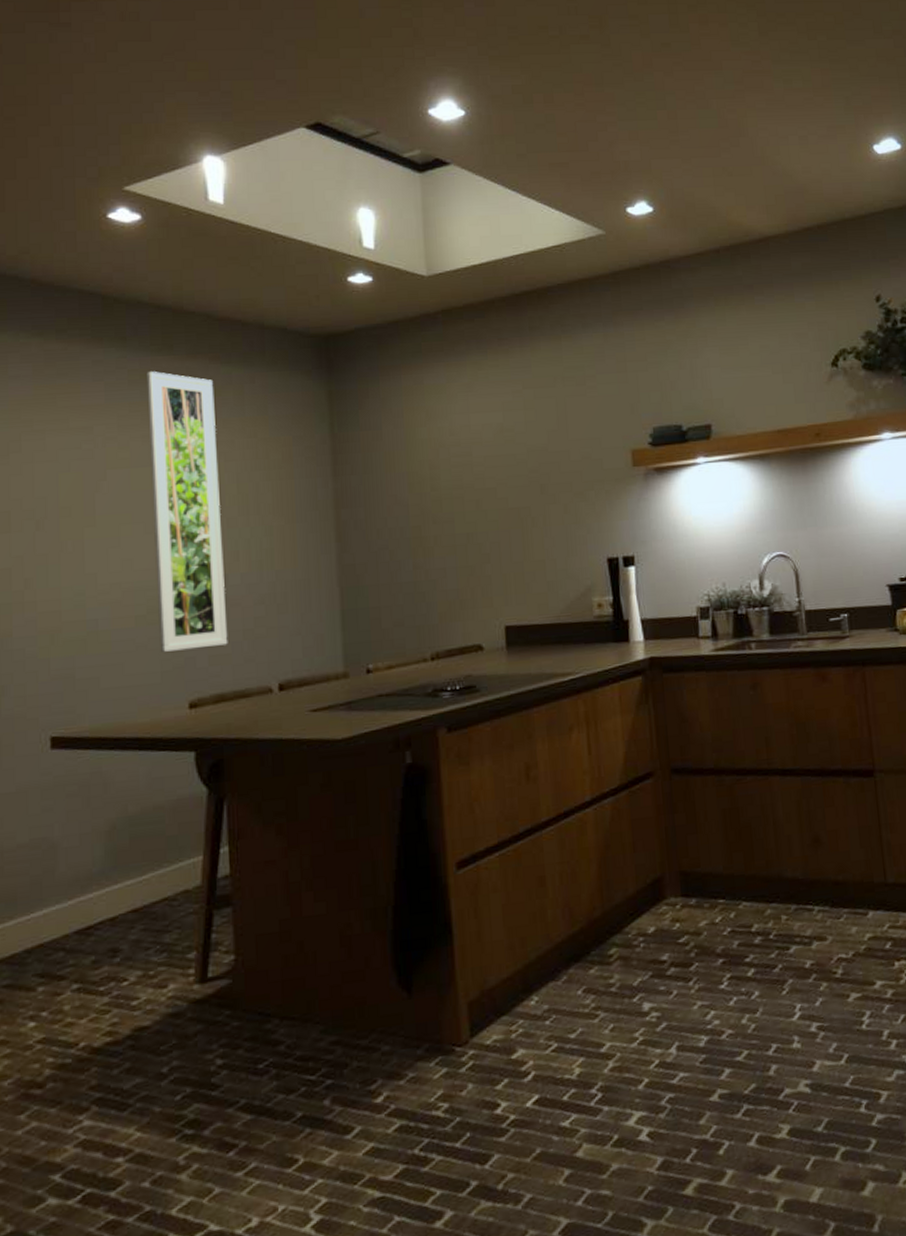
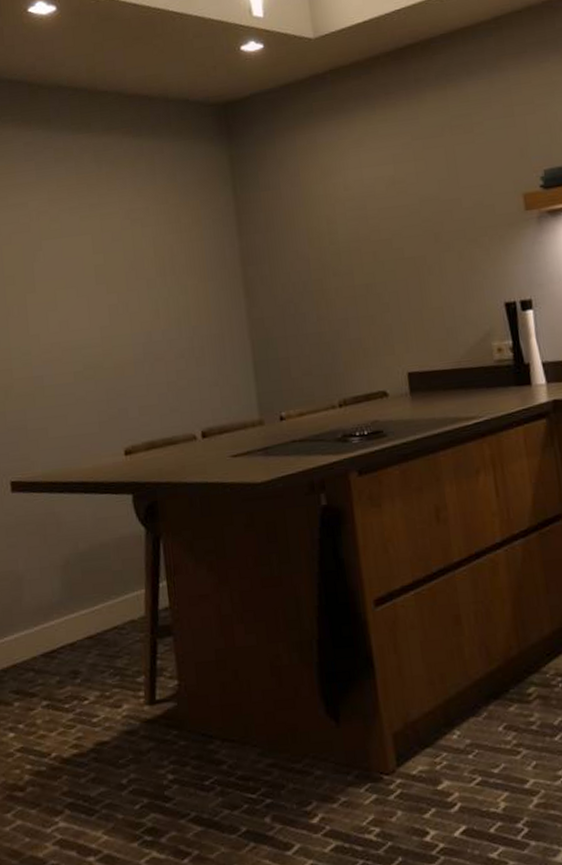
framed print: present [146,371,228,652] -> none [69,148,155,404]

